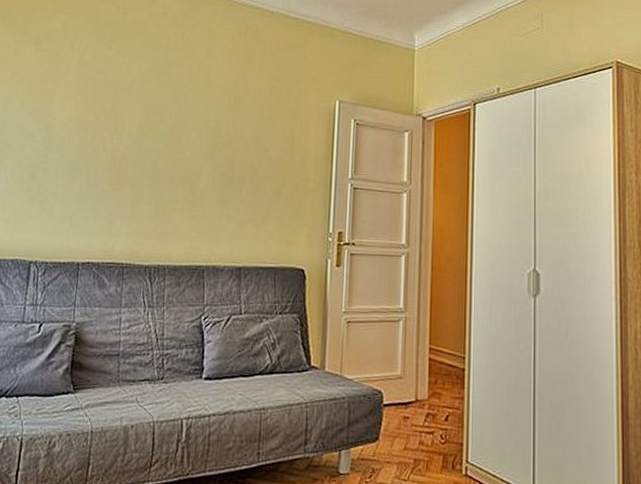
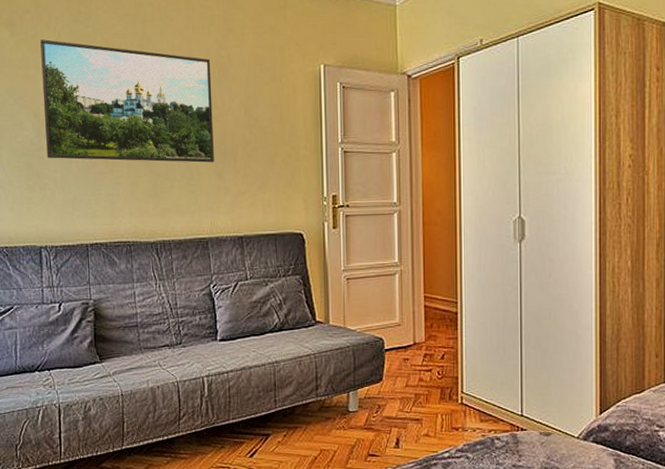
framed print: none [52,58,227,189] -> present [40,39,214,163]

